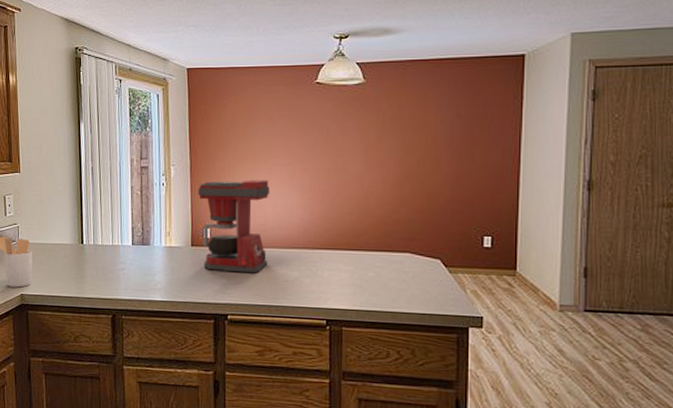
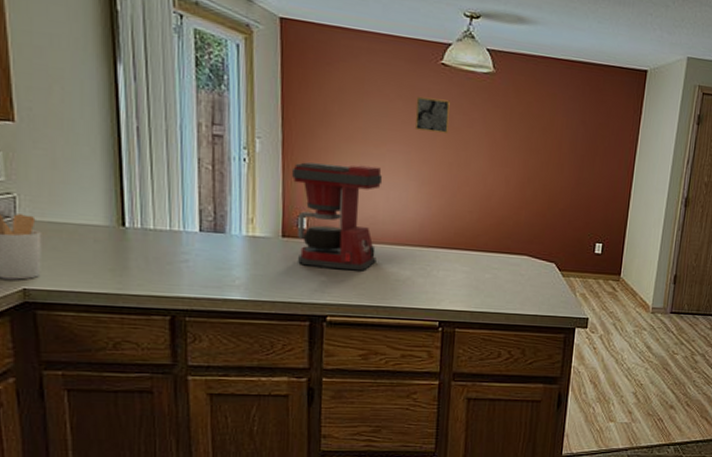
wall art: none [295,114,325,144] -> present [414,96,450,133]

